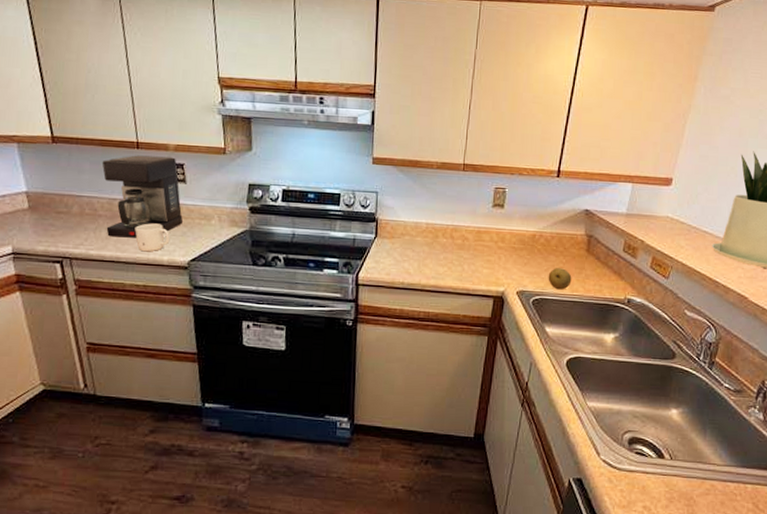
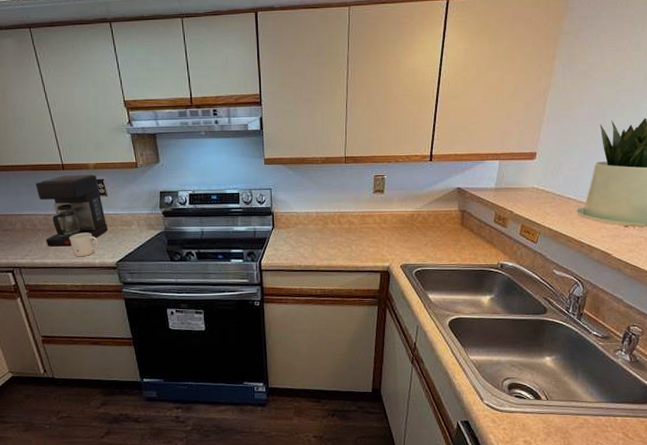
fruit: present [548,268,572,290] -> none [427,242,449,261]

